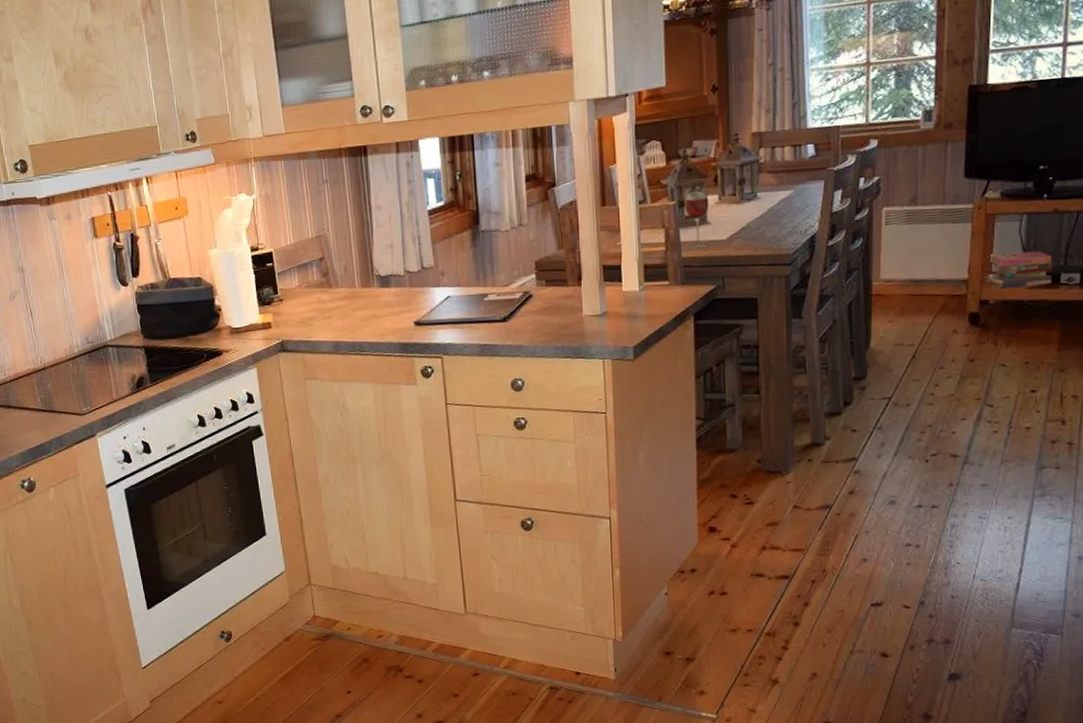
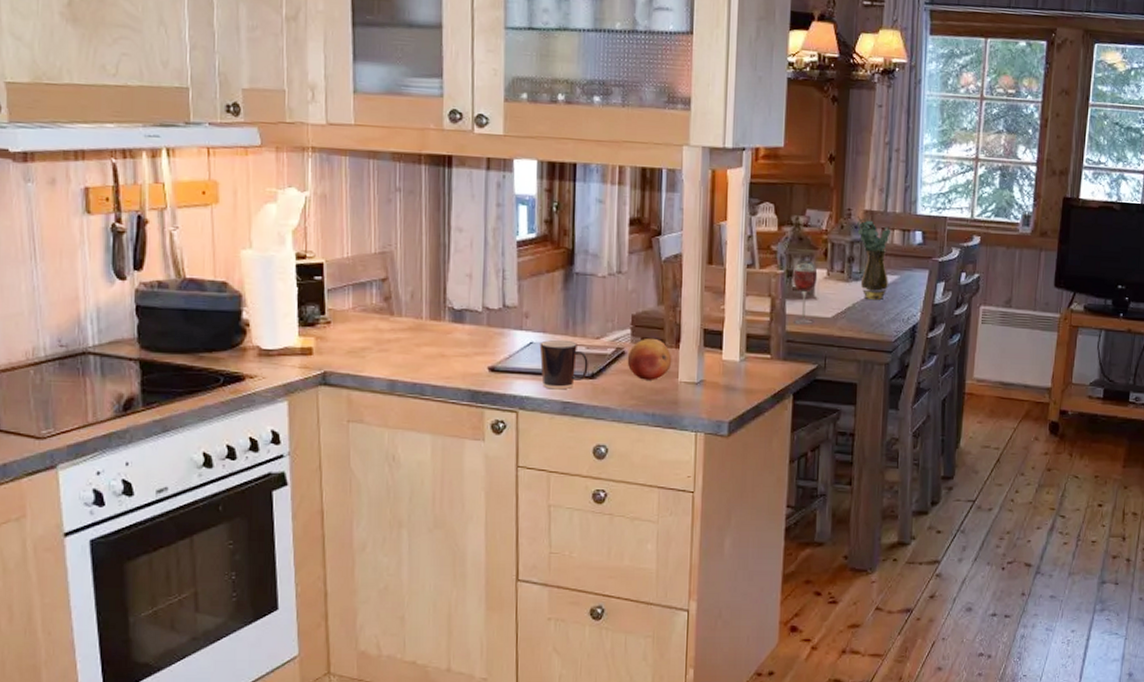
mug: none [456,290,500,335] -> present [539,339,588,390]
fruit: none [534,279,576,318] -> present [627,337,672,380]
vase: none [746,140,782,217] -> present [857,216,891,300]
books: present [982,251,1053,289] -> none [1063,366,1124,402]

